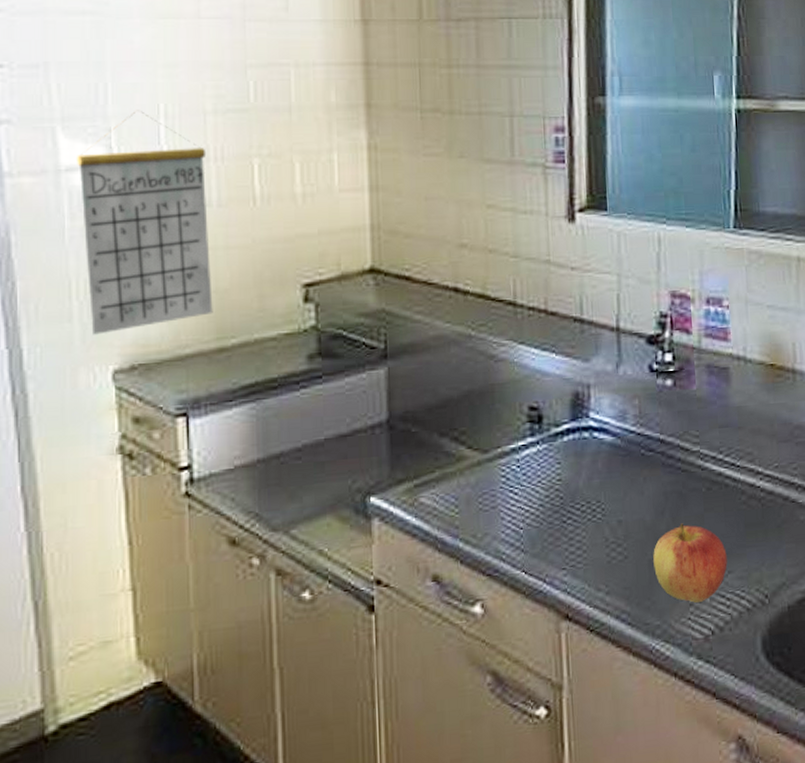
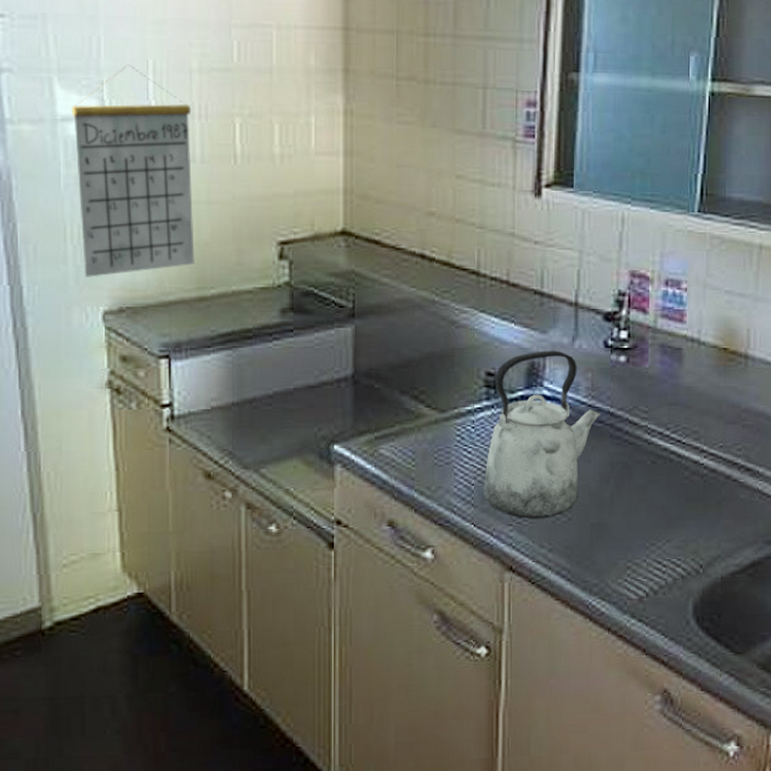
kettle: none [533,378,652,561] -> present [484,350,602,519]
apple: present [653,523,727,603] -> none [595,492,666,566]

